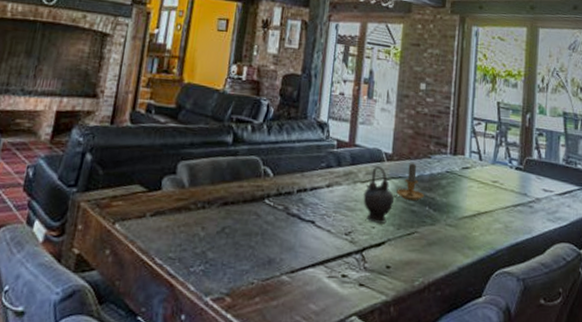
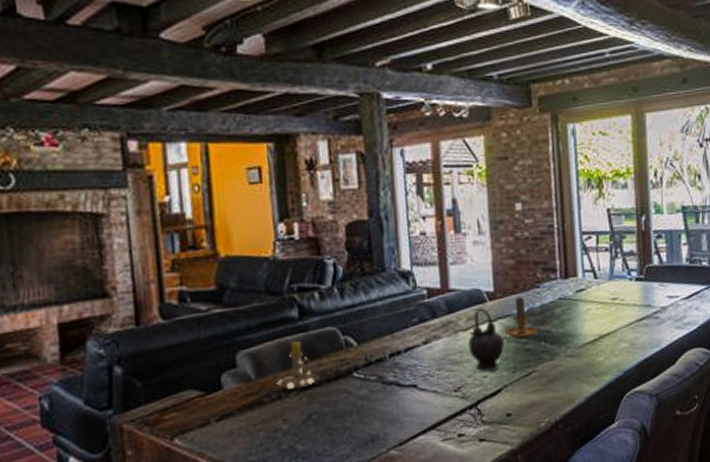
candlestick: none [203,161,238,204] -> present [276,340,320,391]

